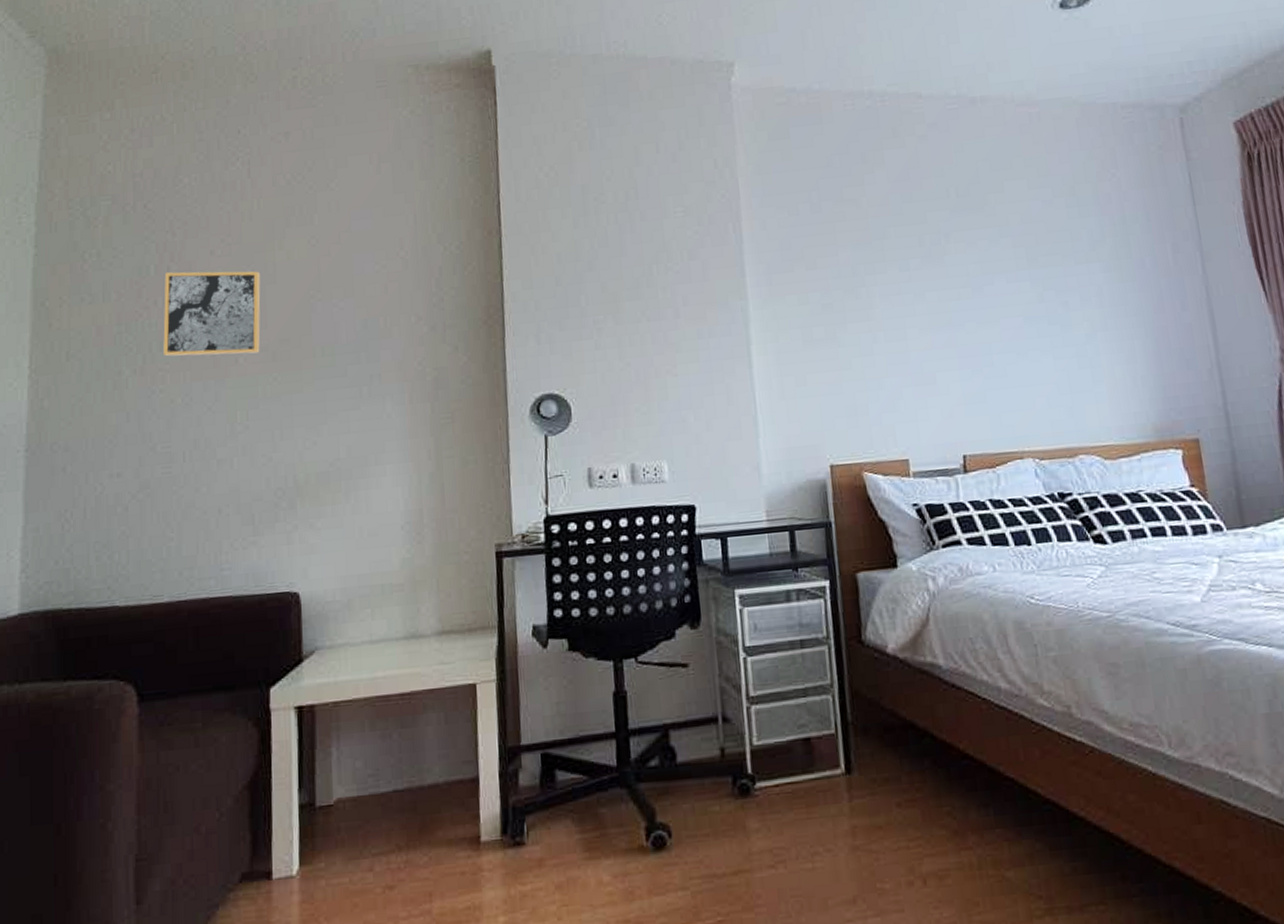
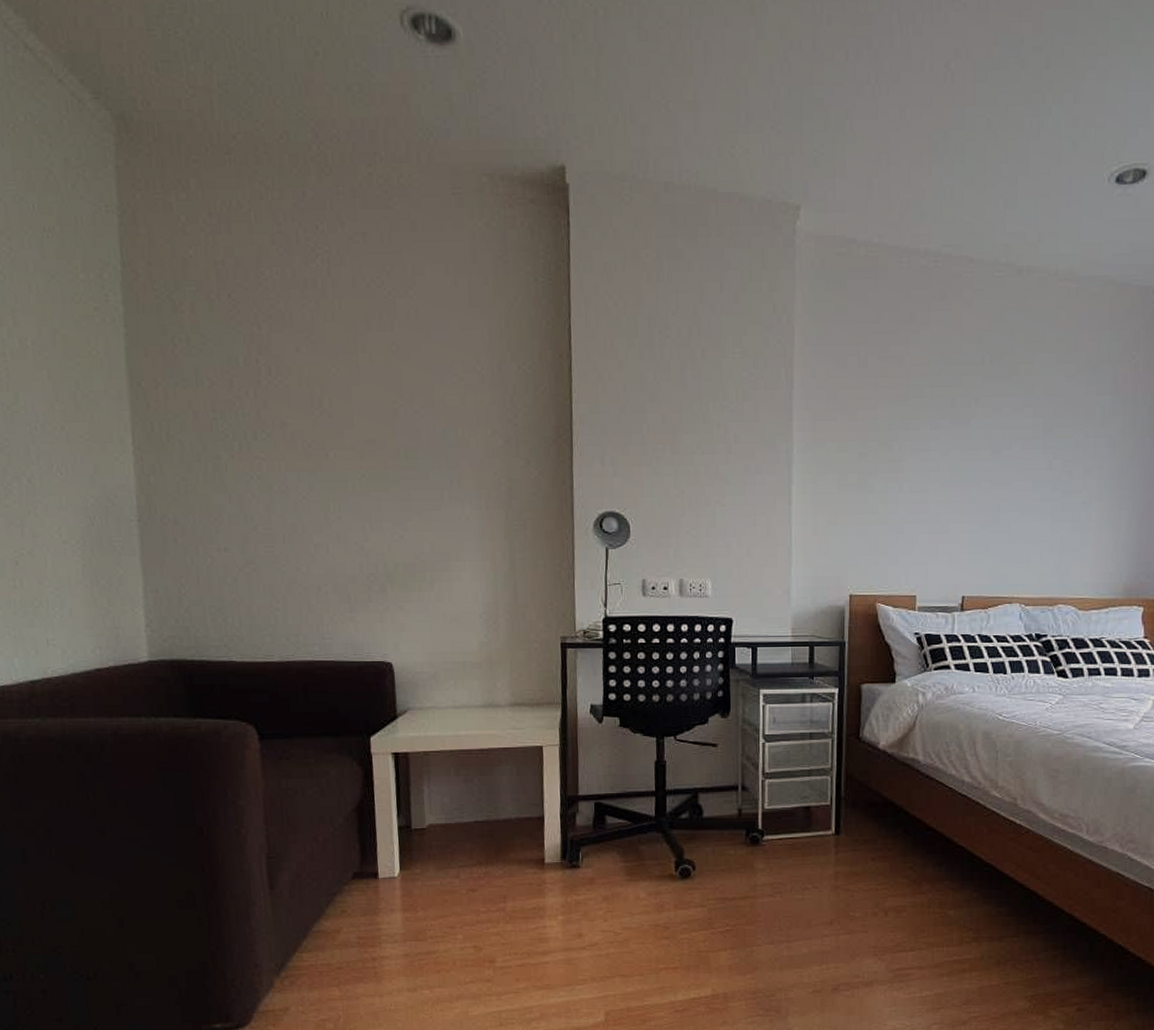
wall art: present [163,271,261,357] -> none [253,365,348,450]

